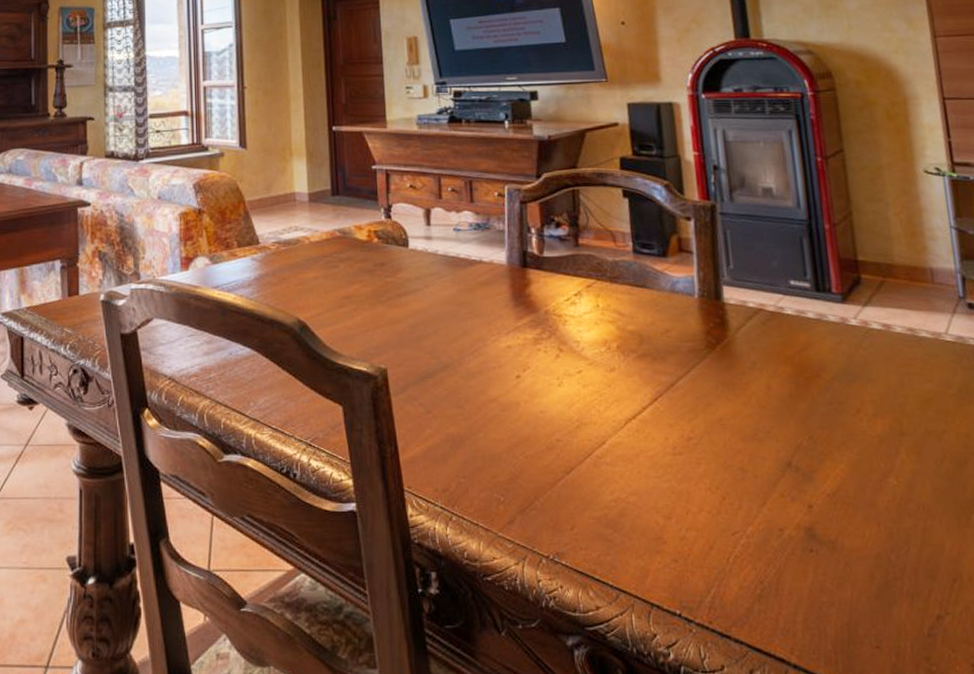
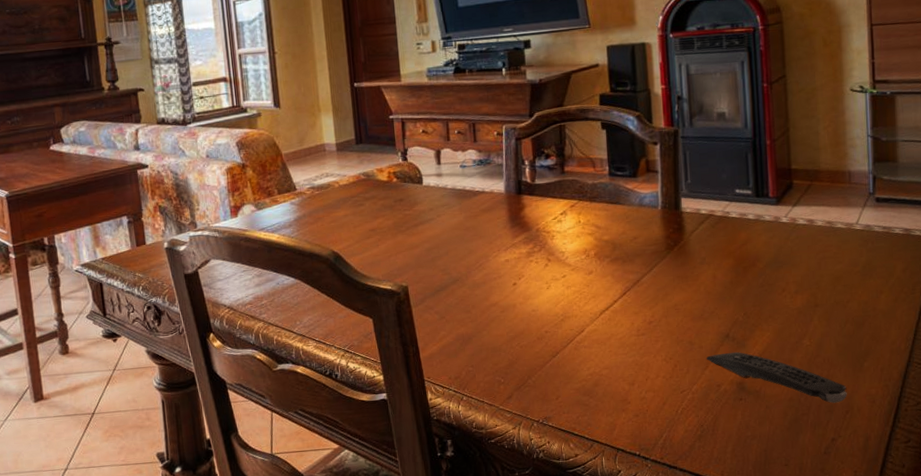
remote control: none [762,486,953,567] -> present [706,351,847,403]

